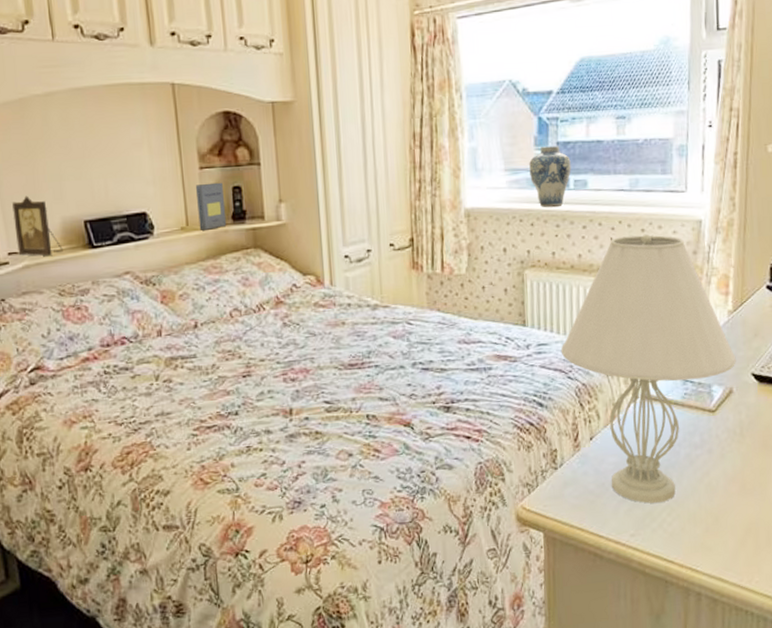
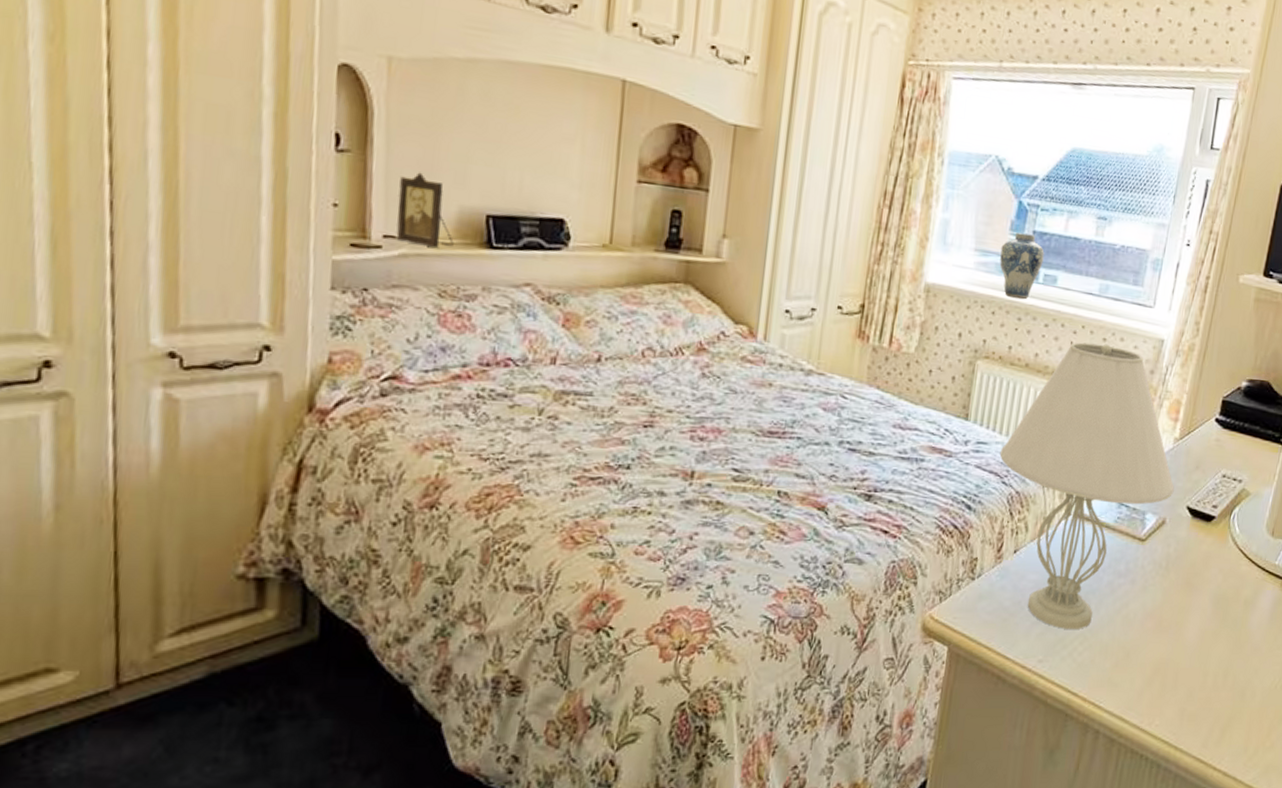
book: present [196,182,227,230] -> none [624,200,661,254]

